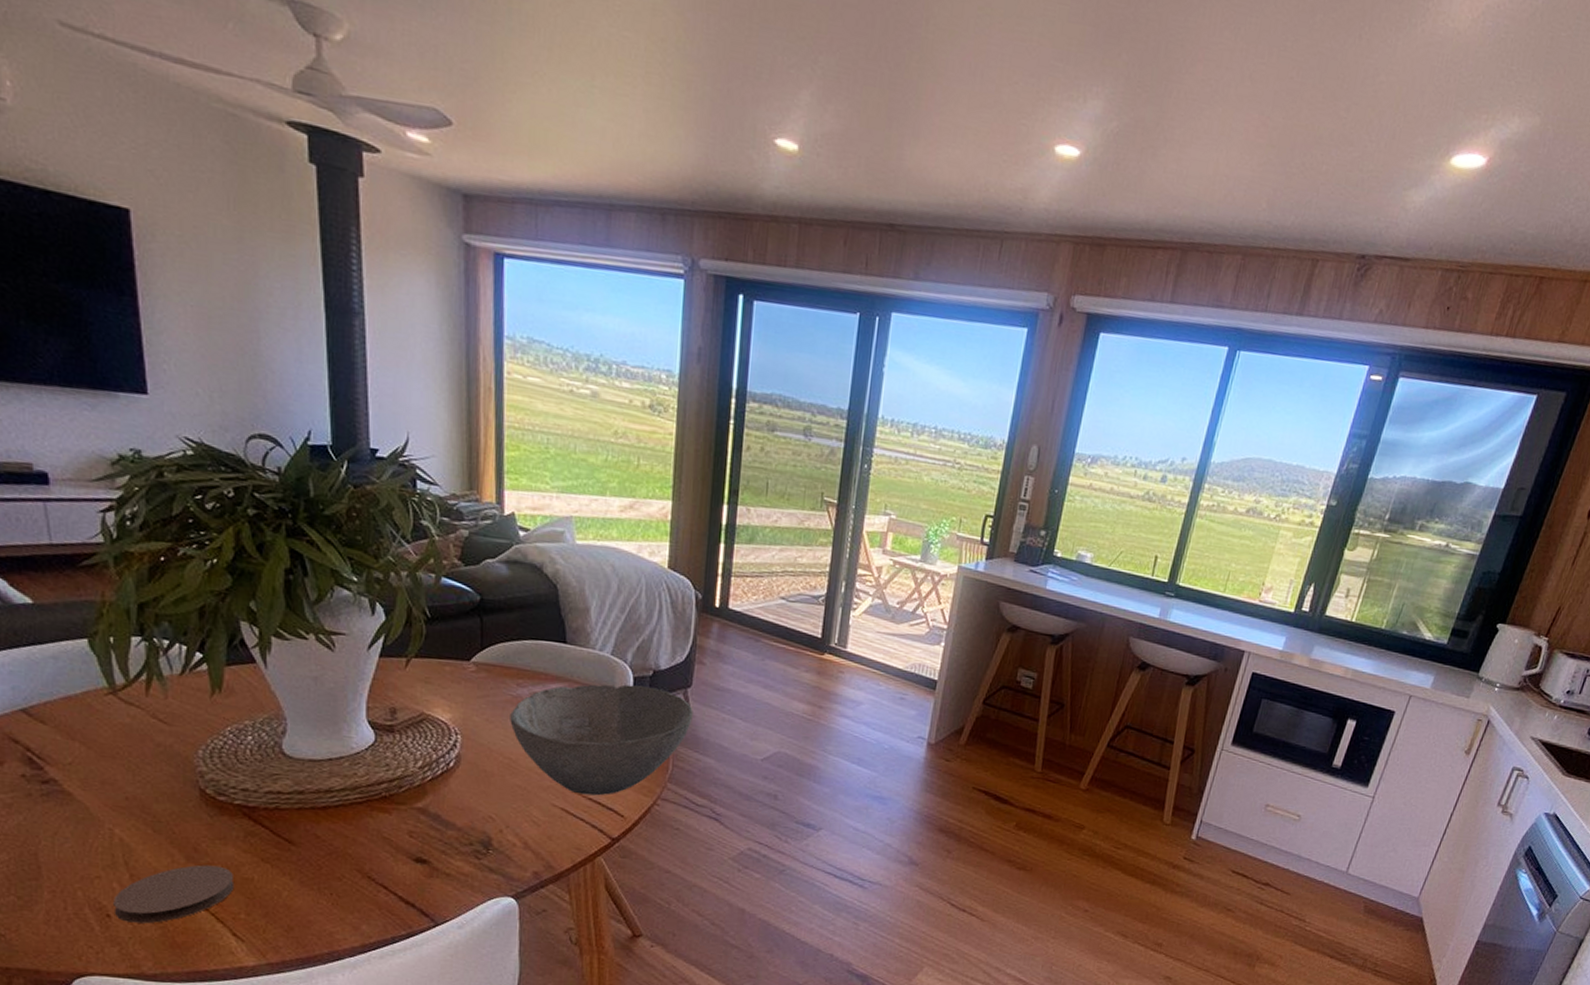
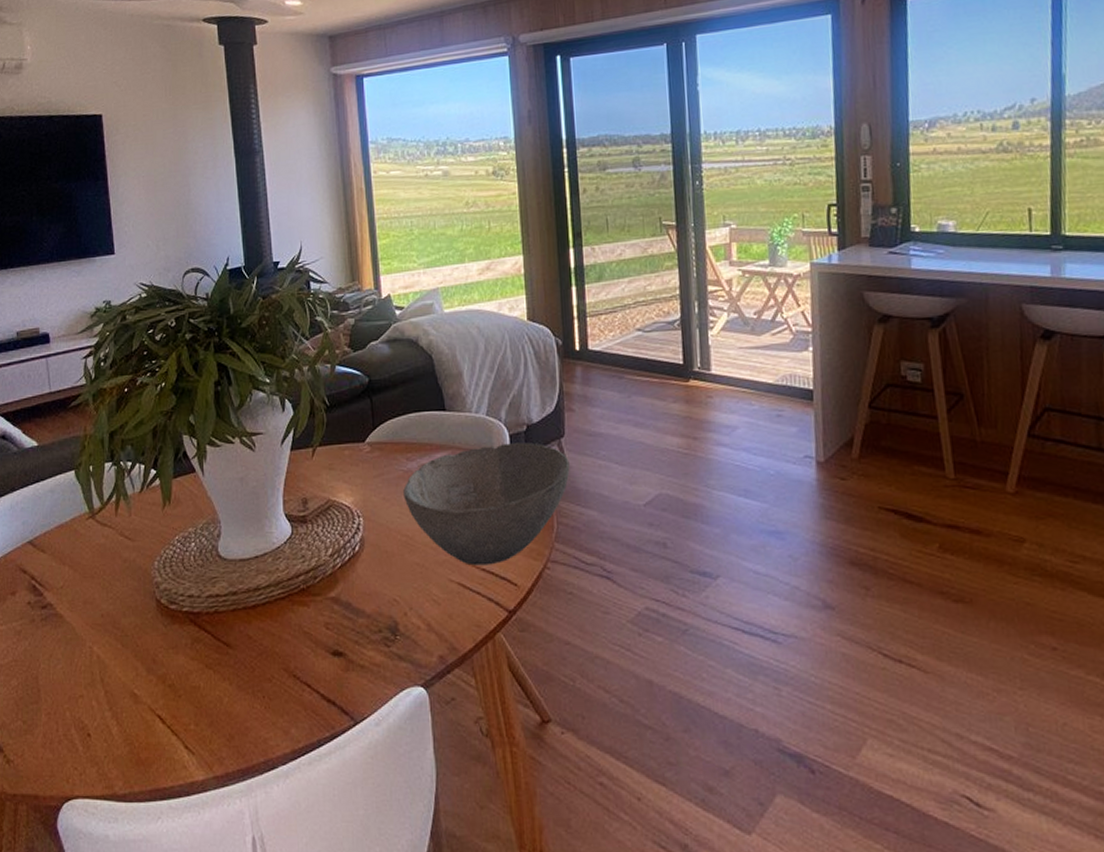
coaster: present [113,865,235,924] -> none [93,676,185,741]

